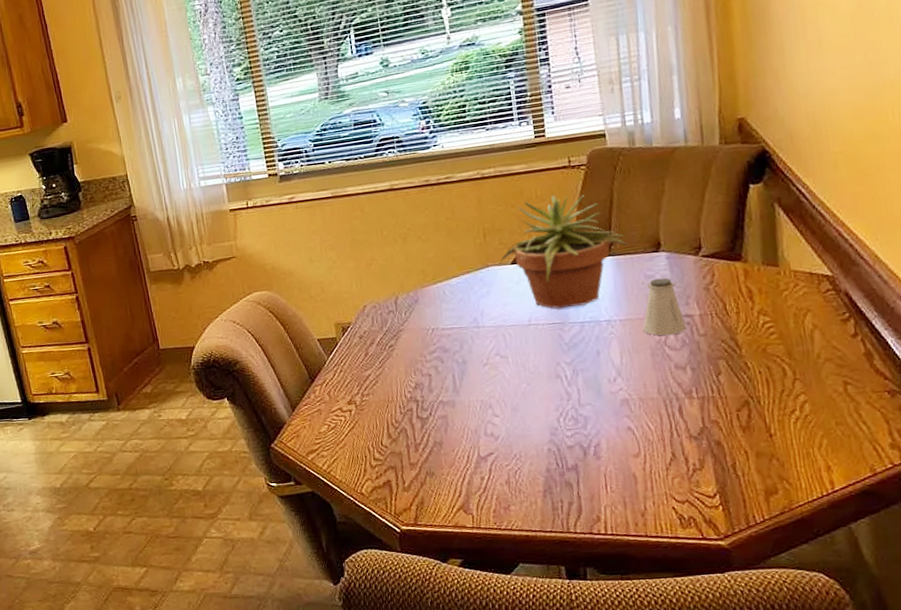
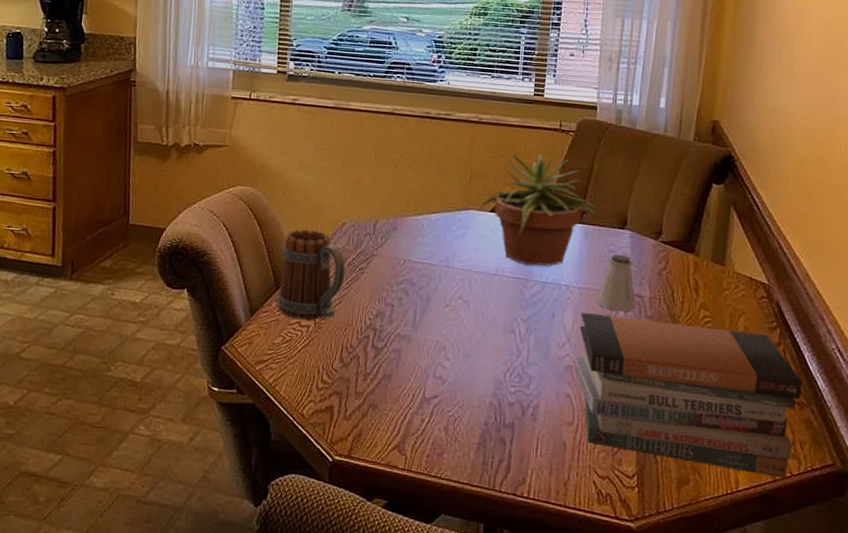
mug: none [310,318,377,406] -> present [277,229,346,320]
book stack: none [628,328,891,471] -> present [574,313,803,479]

